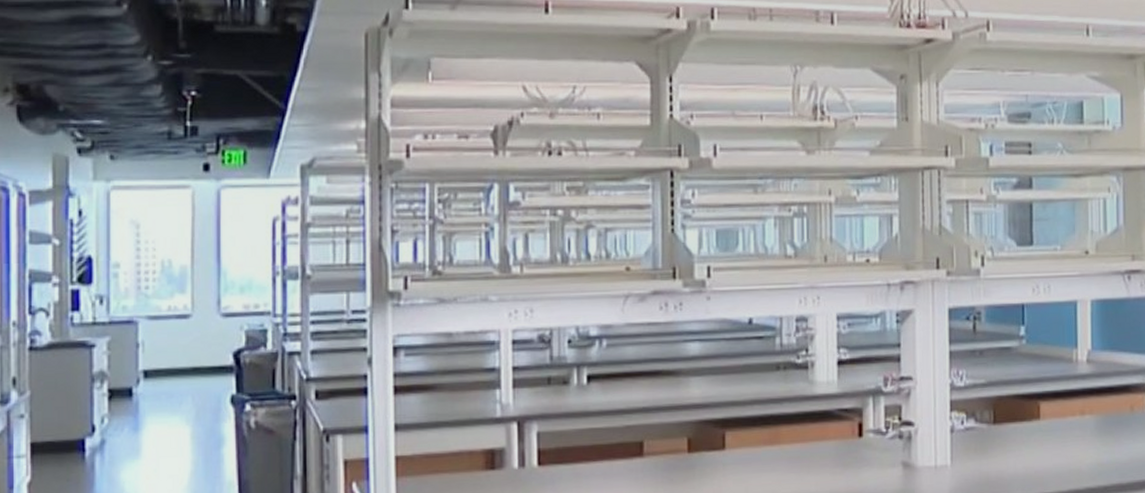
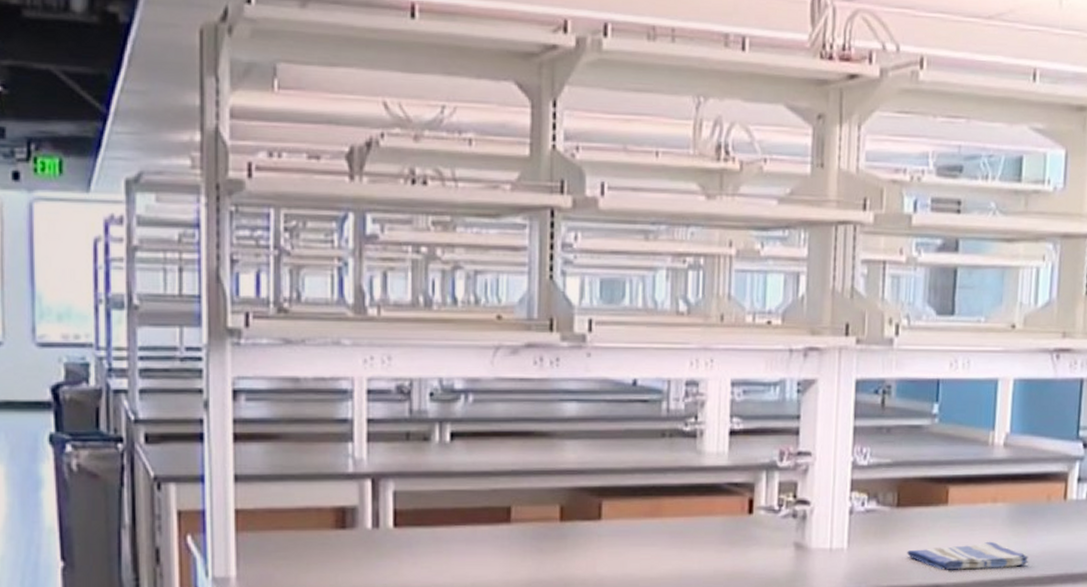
dish towel: none [1006,451,1119,481] -> present [907,541,1029,570]

